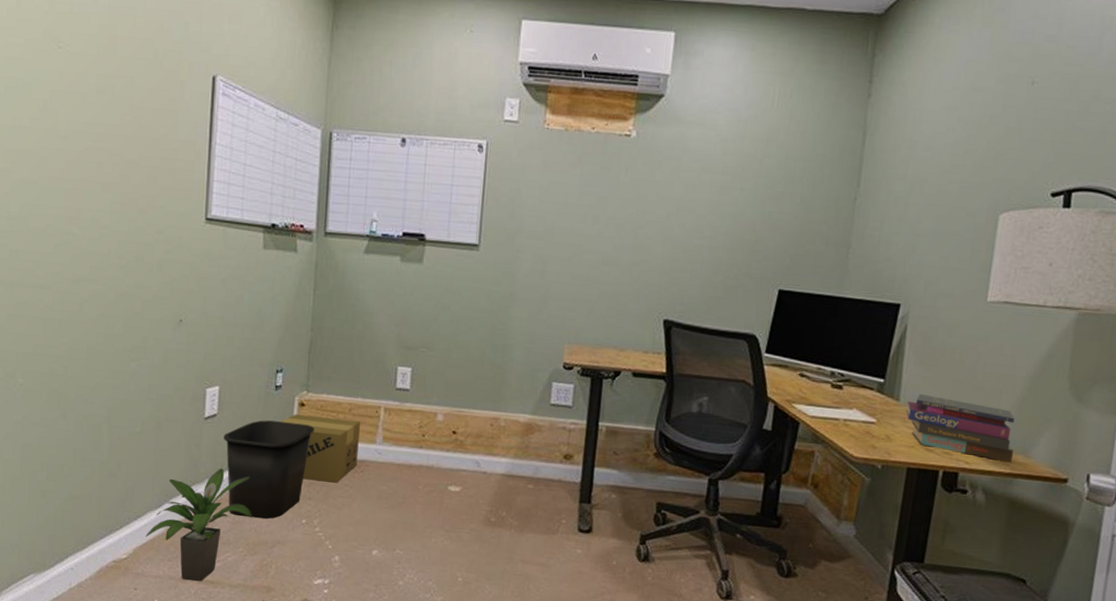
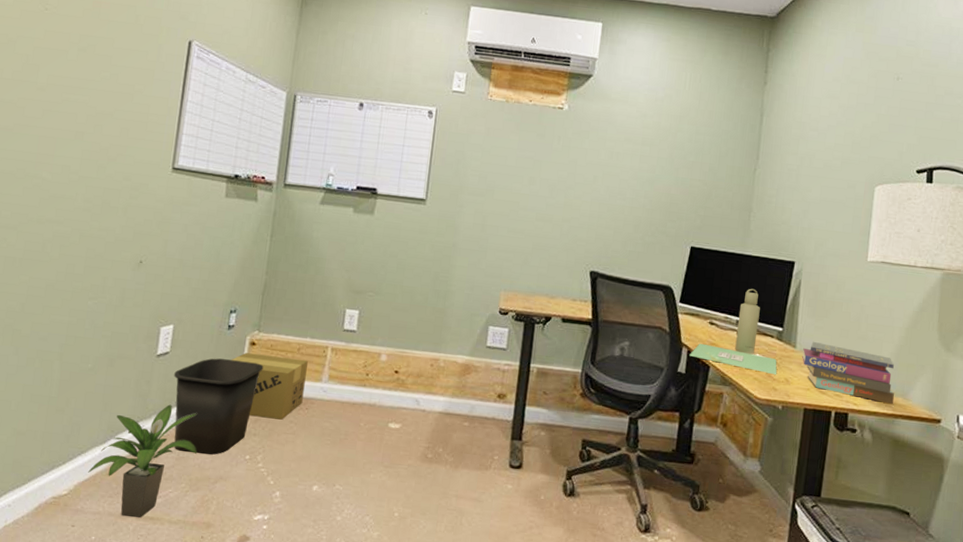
papers: none [775,397,877,432] -> present [689,343,777,375]
bottle: none [828,335,859,409] -> present [735,288,760,355]

